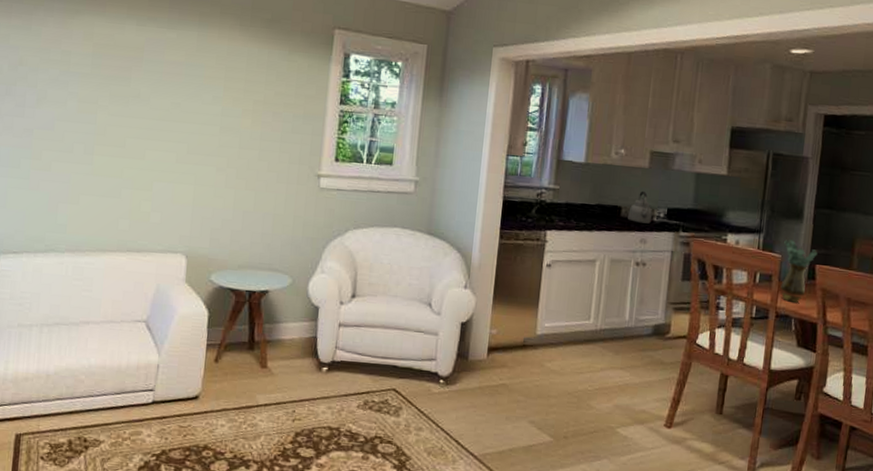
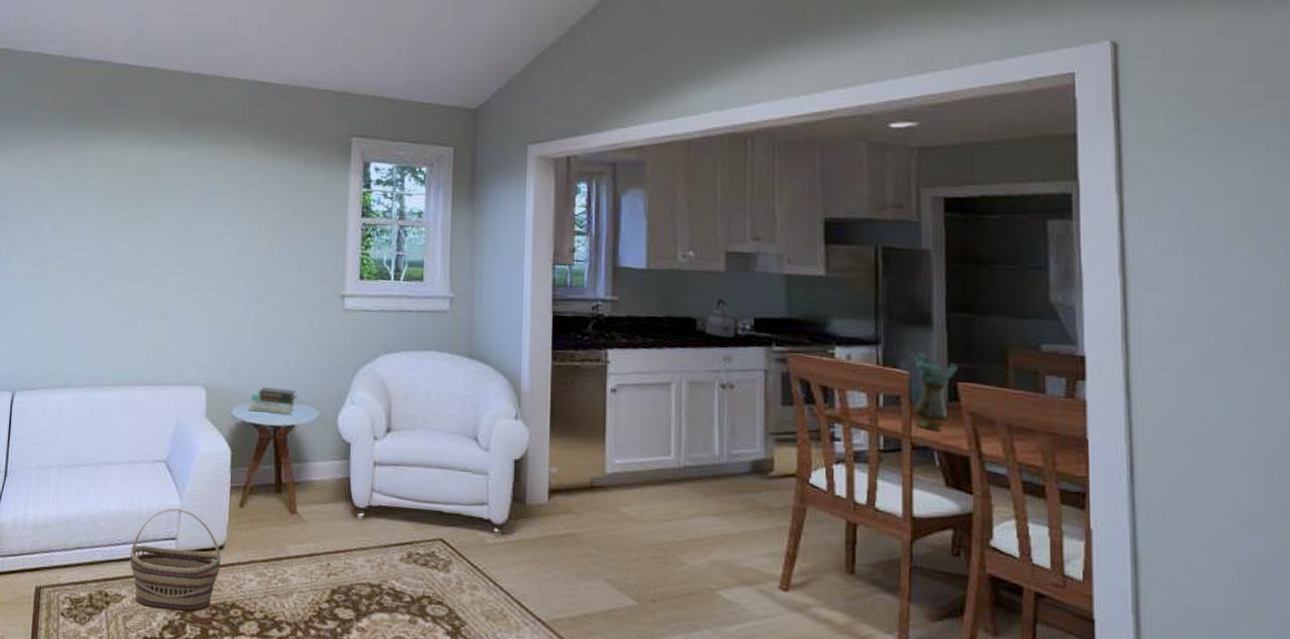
basket: none [108,363,196,455] -> present [130,508,221,613]
books: none [225,256,272,281] -> present [248,387,297,414]

